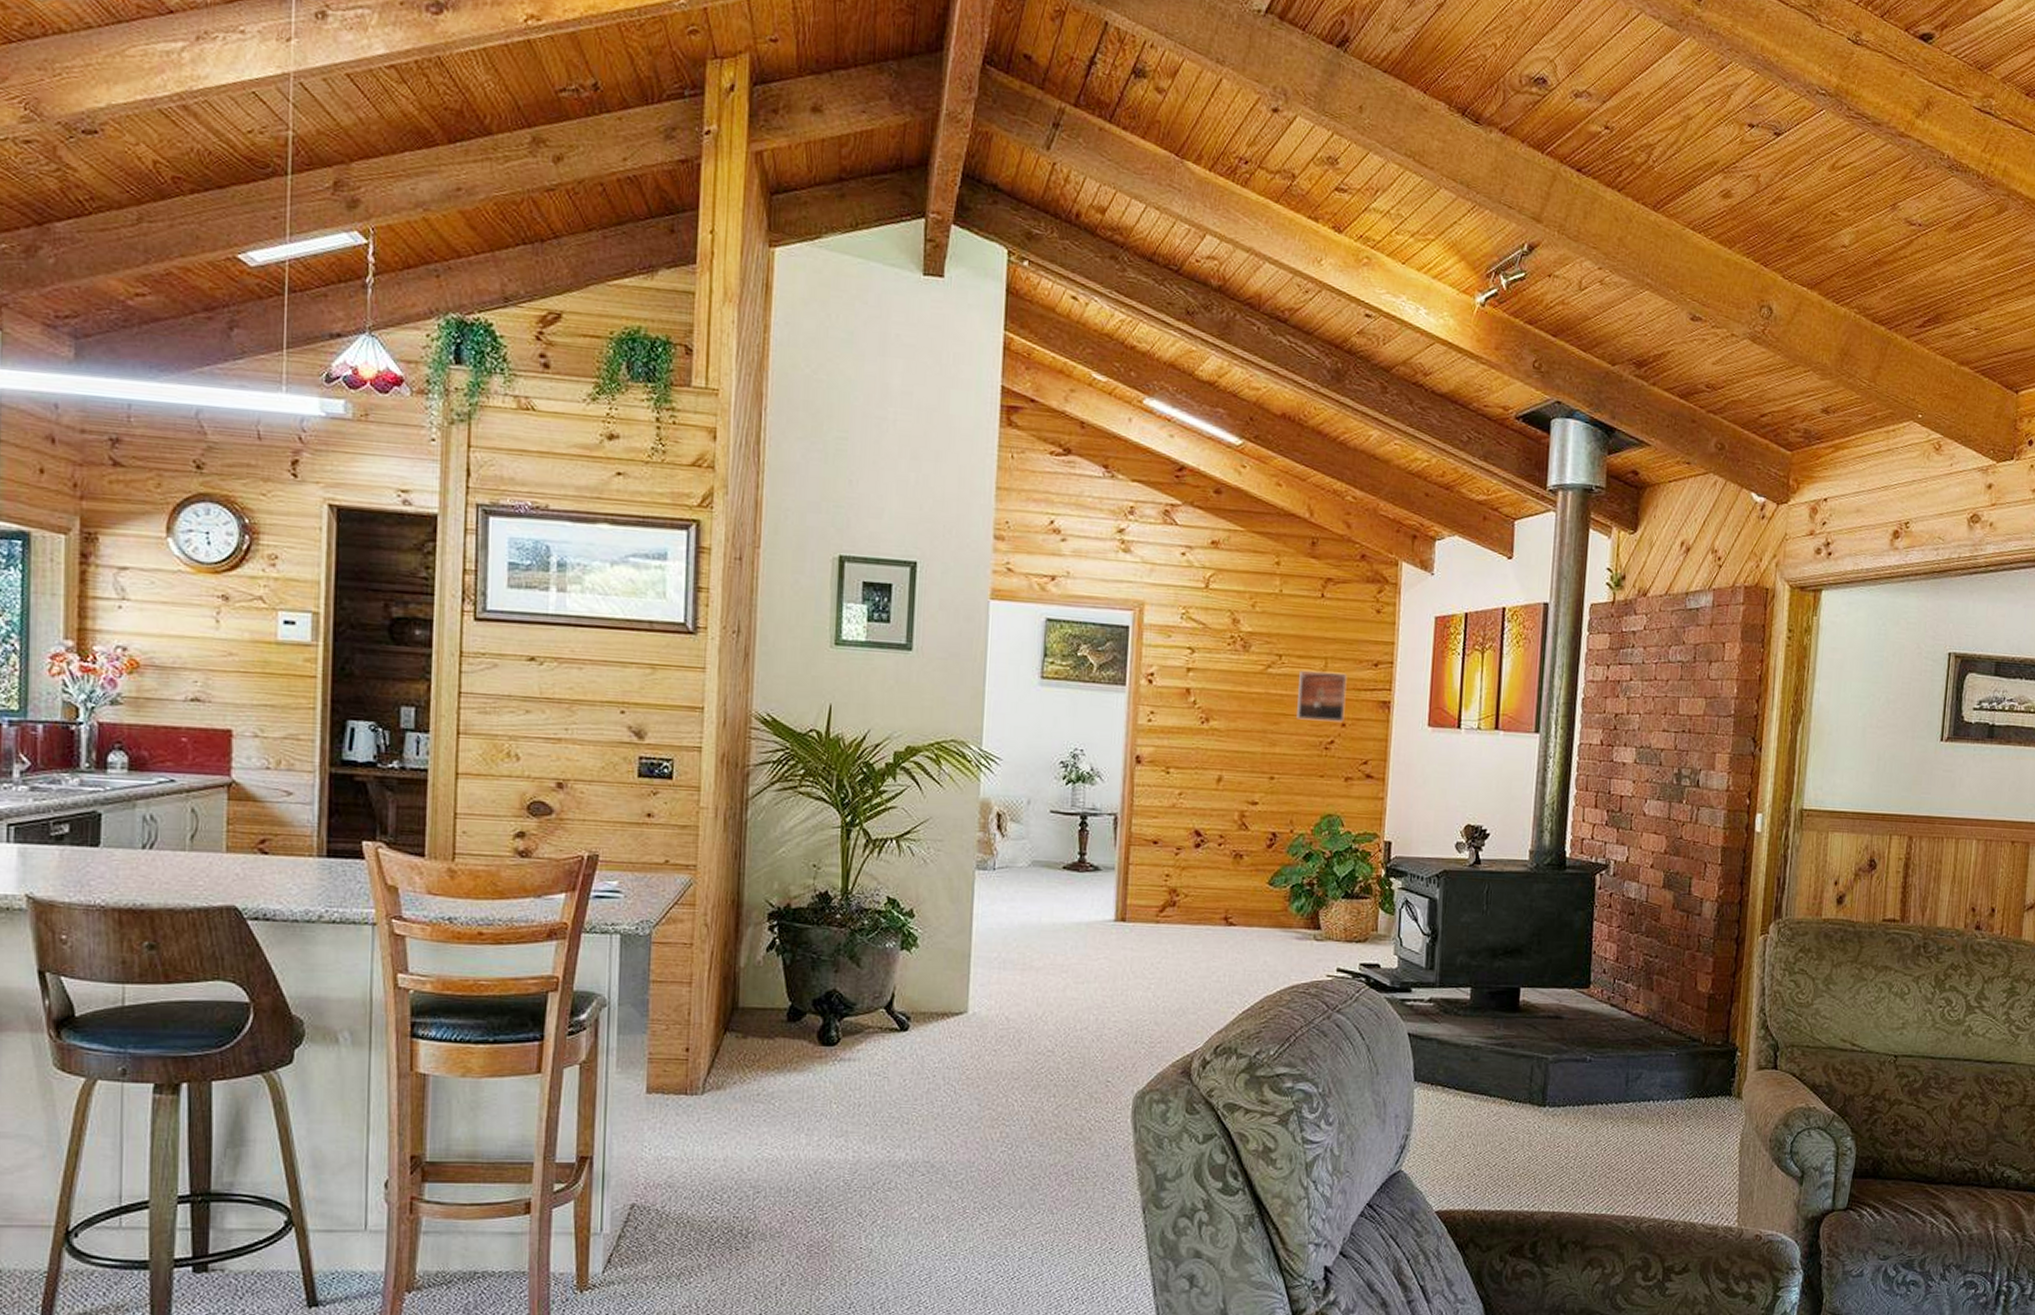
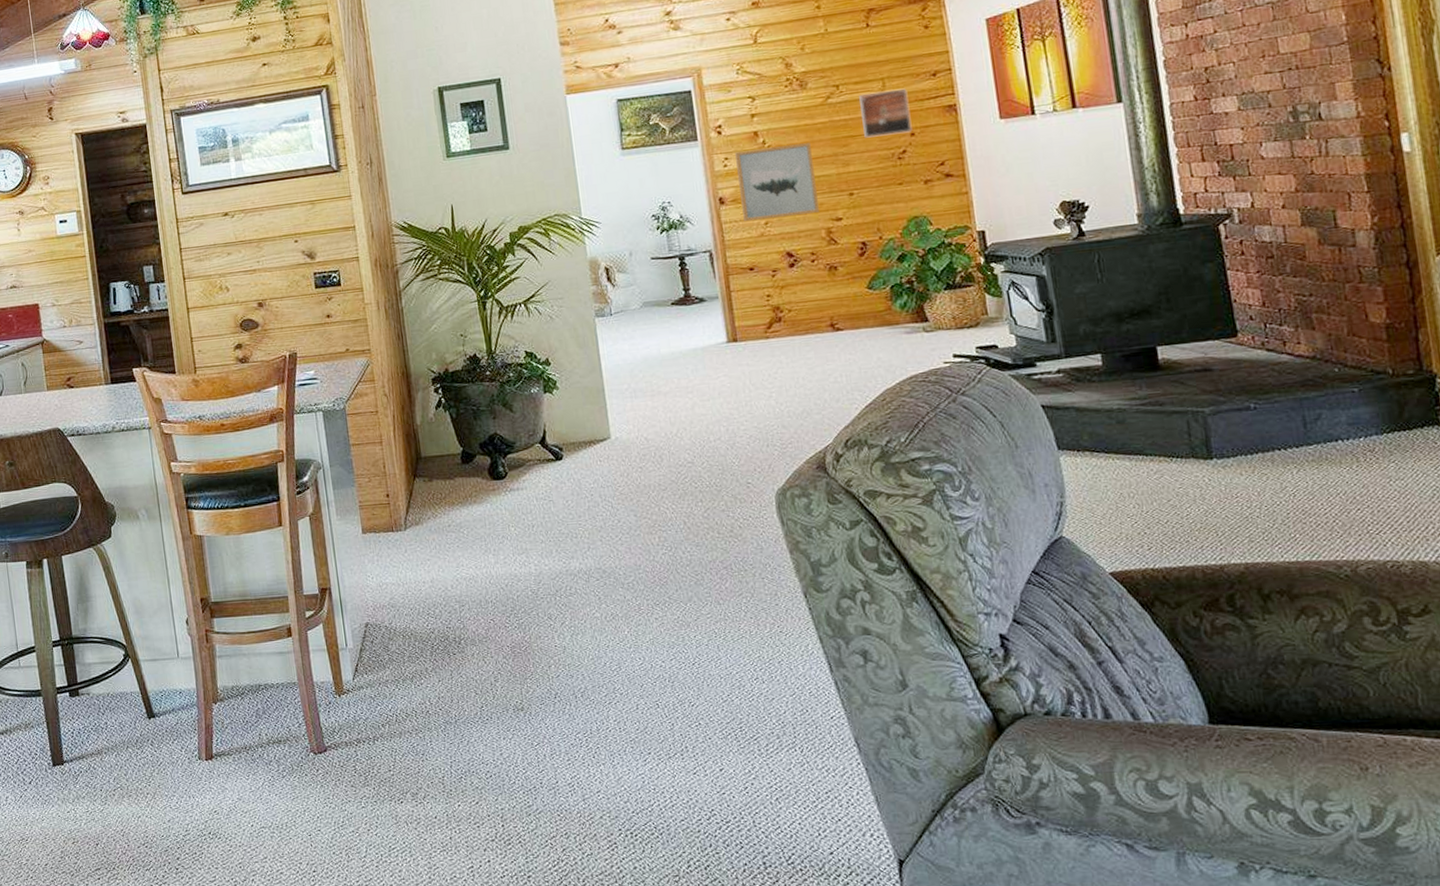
wall art: none [1158,707,1242,793] -> present [735,143,819,222]

